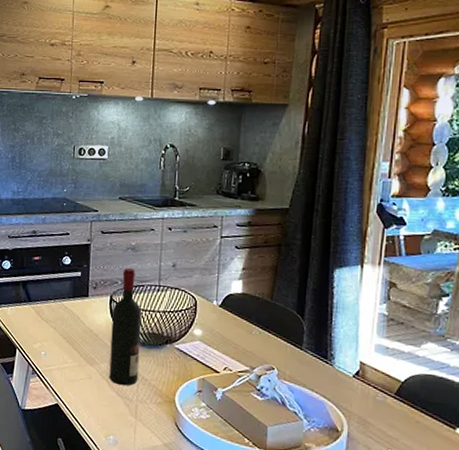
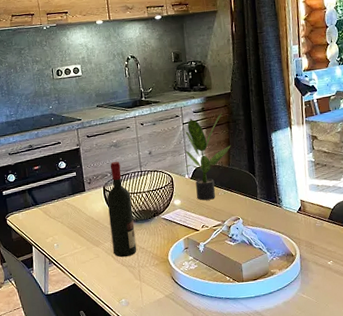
potted plant: none [215,231,278,338] -> present [185,113,231,201]

